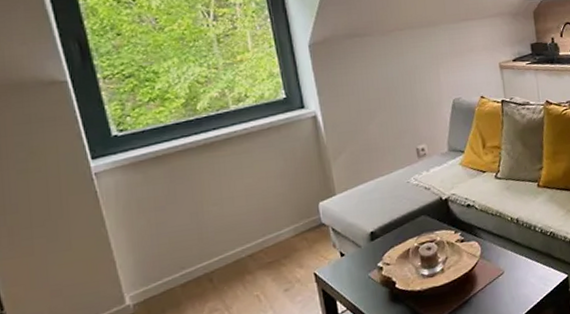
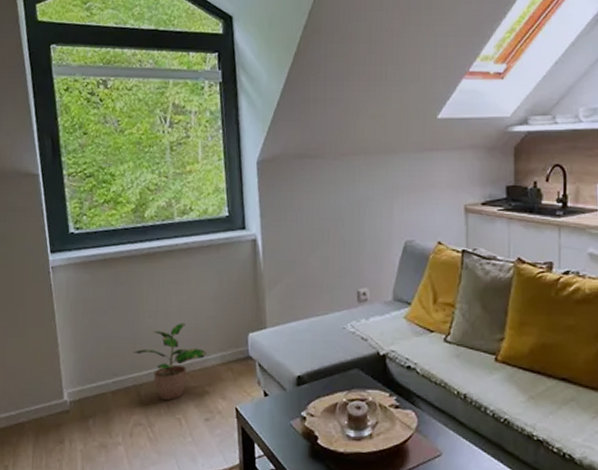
potted plant: none [201,204,279,281] -> present [134,323,206,400]

